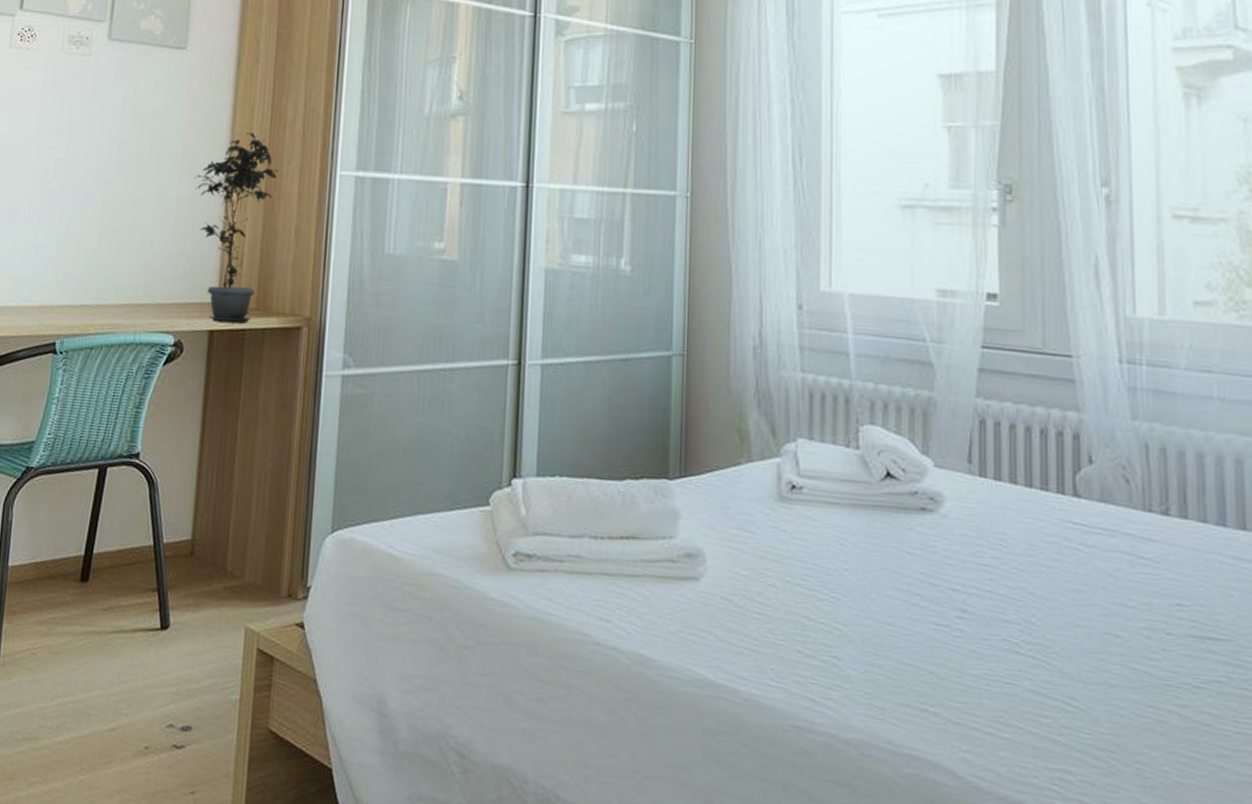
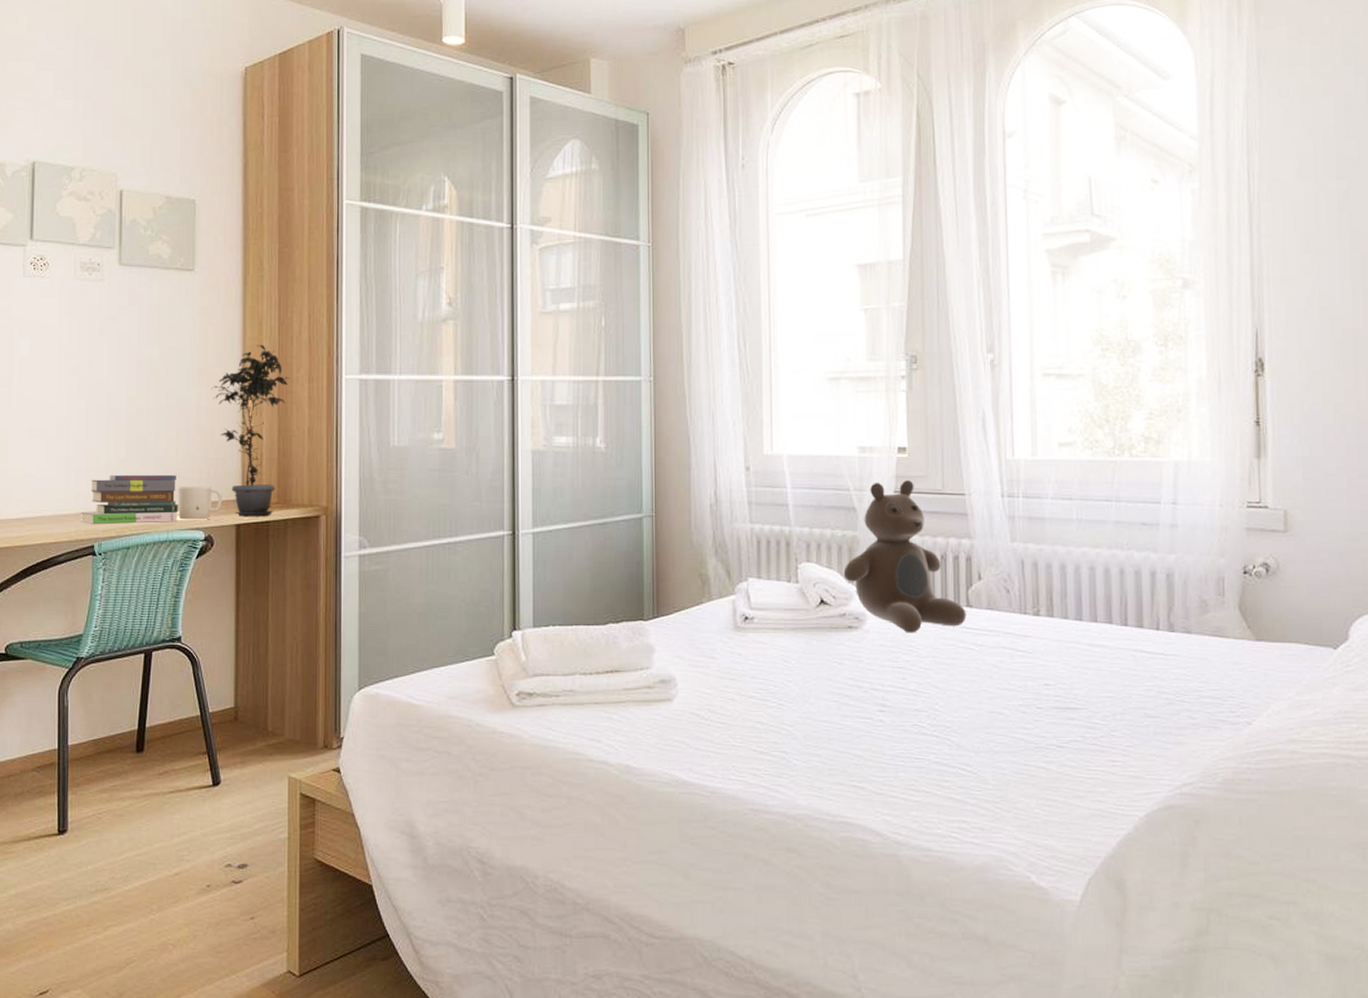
books: none [44,266,149,324] -> present [81,474,178,525]
mug: none [148,283,197,323] -> present [177,486,222,520]
teddy bear: none [916,333,1073,523] -> present [843,480,966,633]

